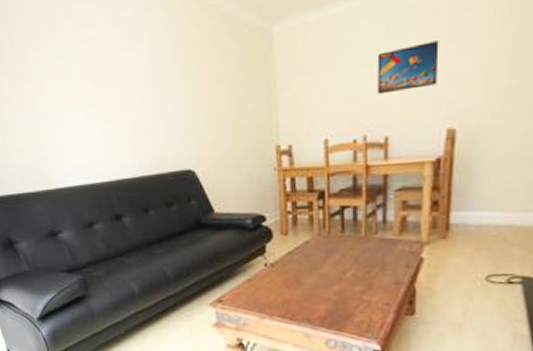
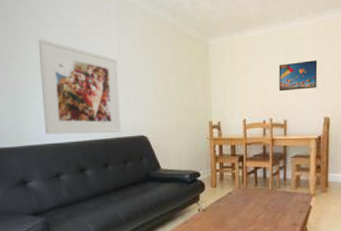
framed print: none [50,48,161,174] -> present [38,38,121,135]

